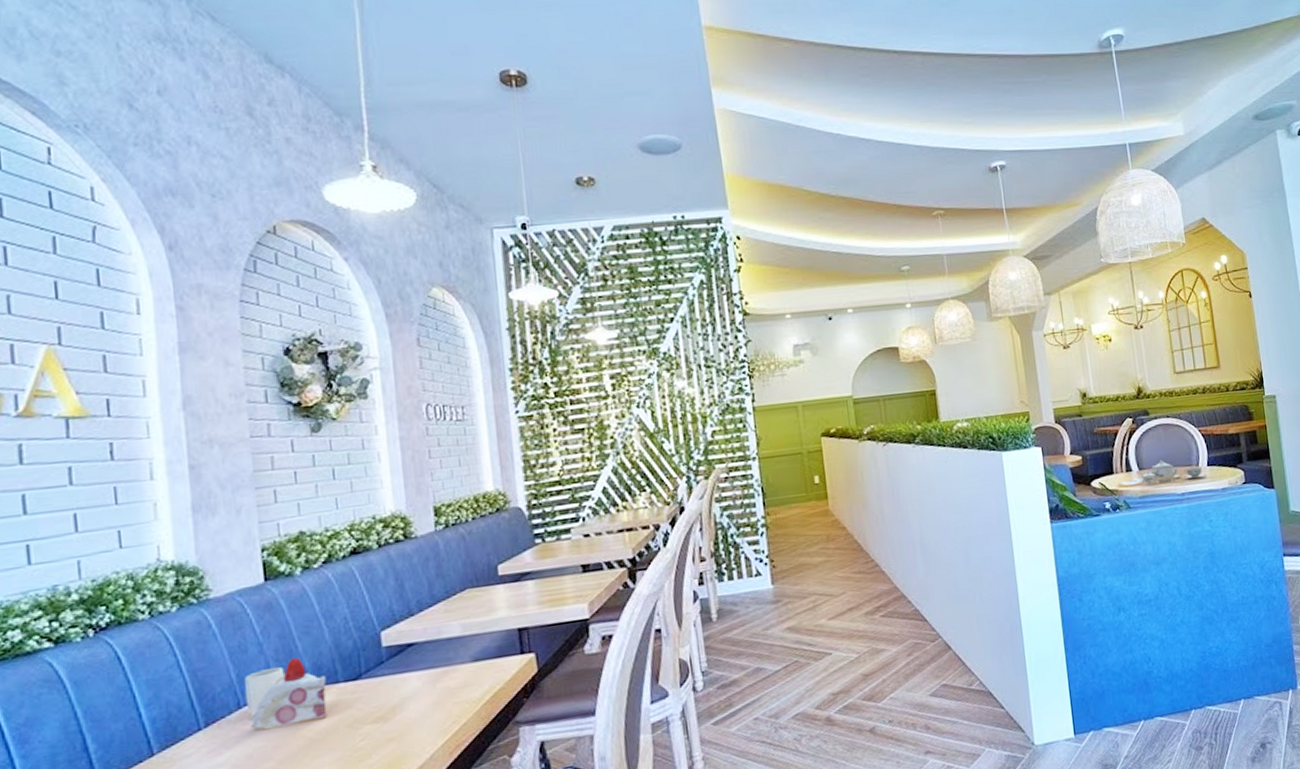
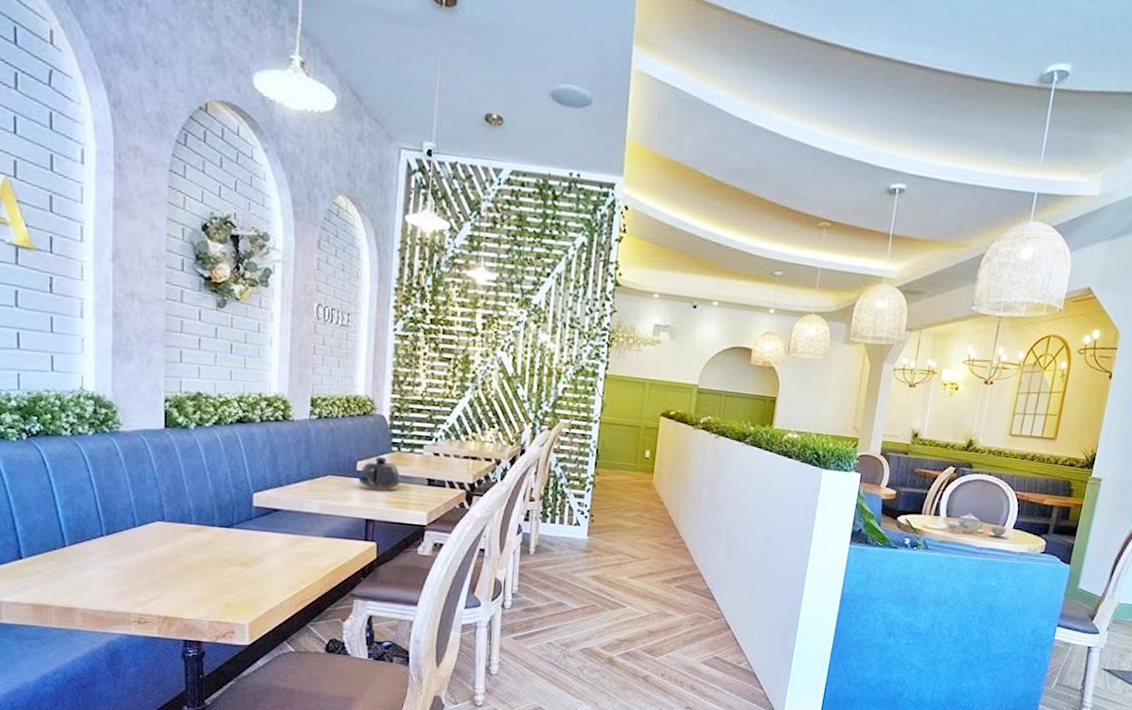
mug: present [243,666,287,716] -> none [140,500,174,535]
cake slice: present [251,658,328,731] -> none [143,497,206,552]
teapot: none [501,552,553,595] -> present [358,456,402,491]

